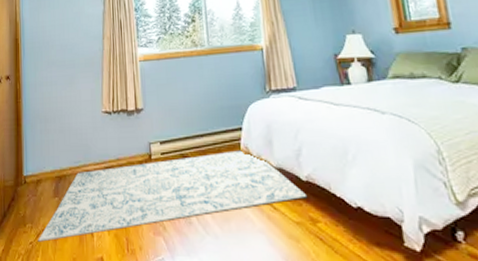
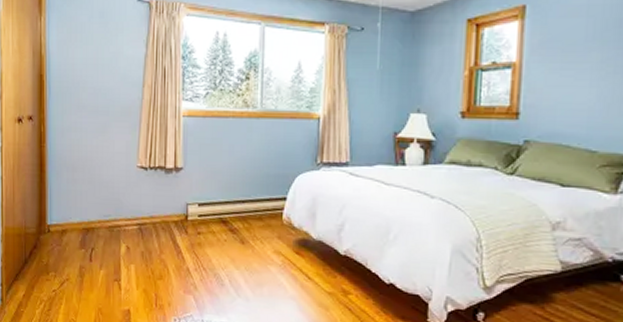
rug: present [38,150,306,242] -> none [61,219,342,291]

